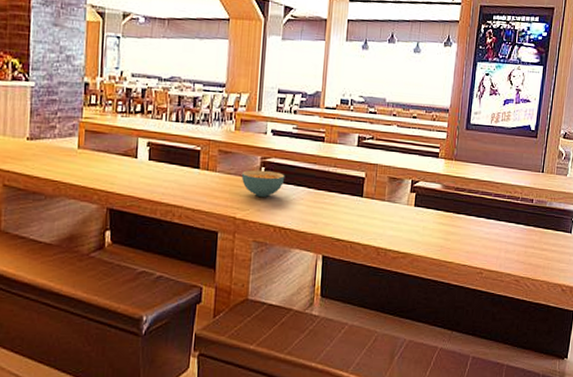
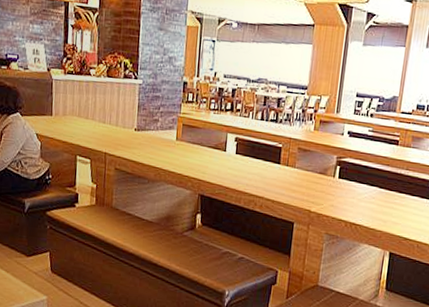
cereal bowl: present [241,170,285,197] -> none [317,168,359,194]

